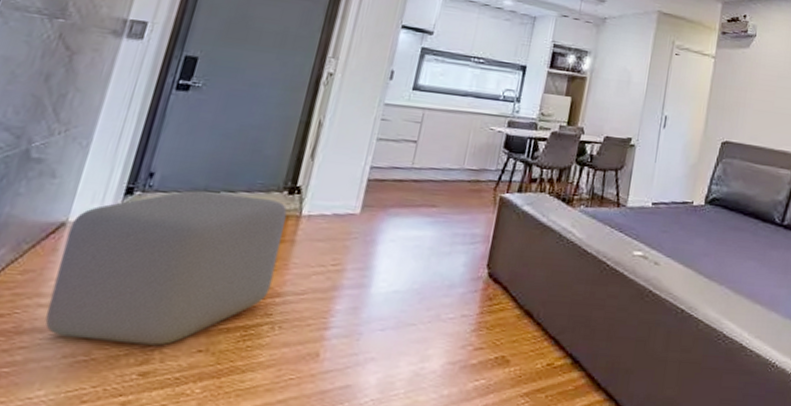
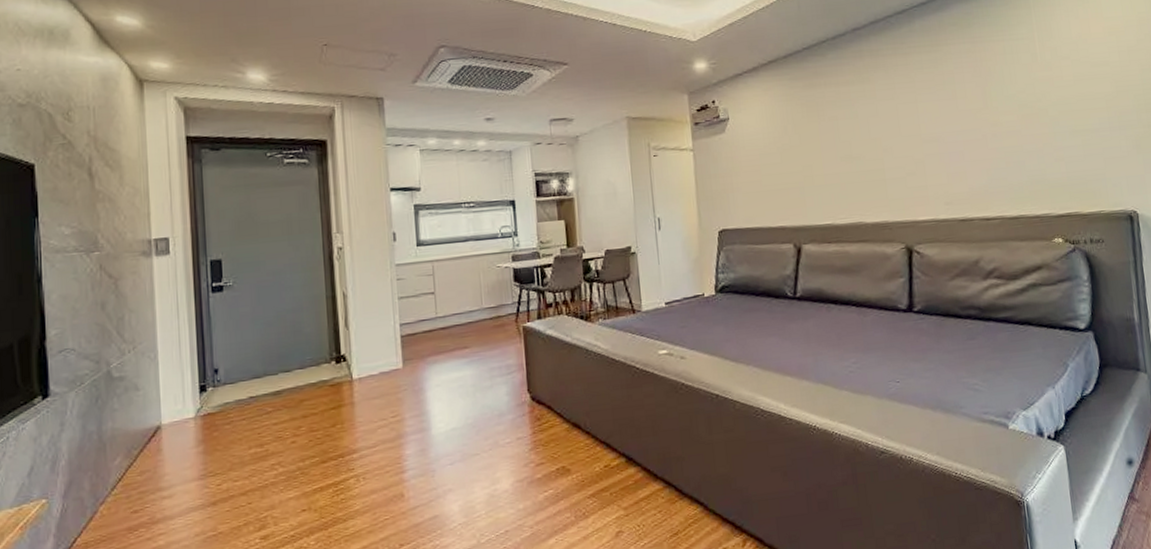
pouf: present [45,190,287,346] -> none [165,371,346,519]

